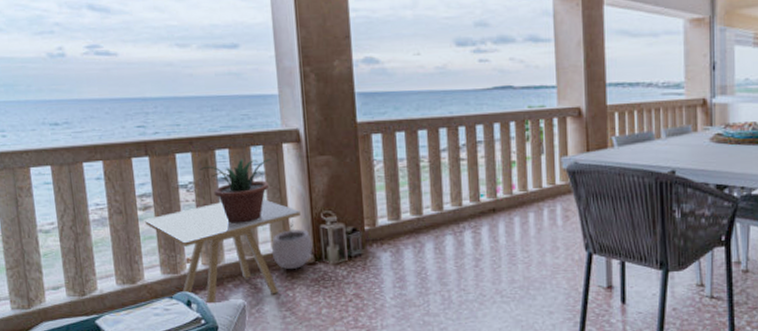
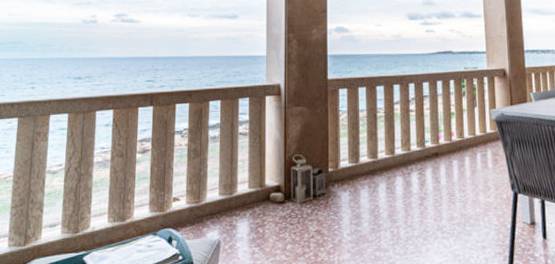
side table: present [145,199,301,305] -> none [142,144,276,242]
potted plant: present [199,159,272,224] -> none [194,109,255,166]
plant pot: present [271,220,313,270] -> none [248,163,284,208]

